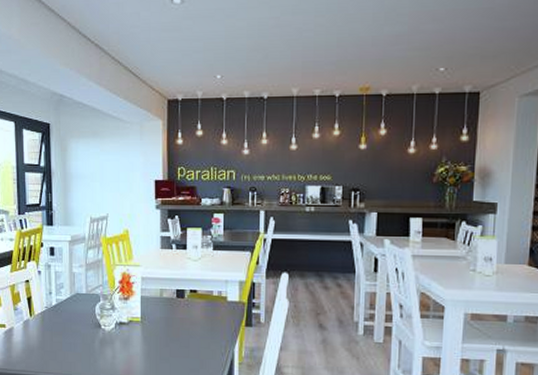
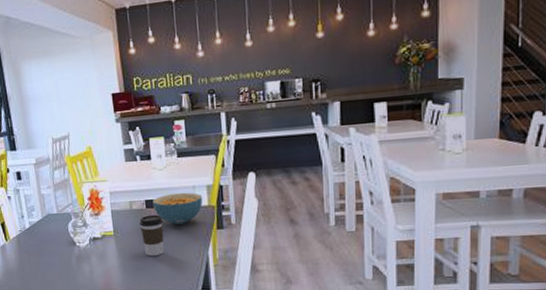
coffee cup: none [168,305,193,348] -> present [139,214,164,257]
cereal bowl: none [184,285,235,318] -> present [153,192,203,225]

